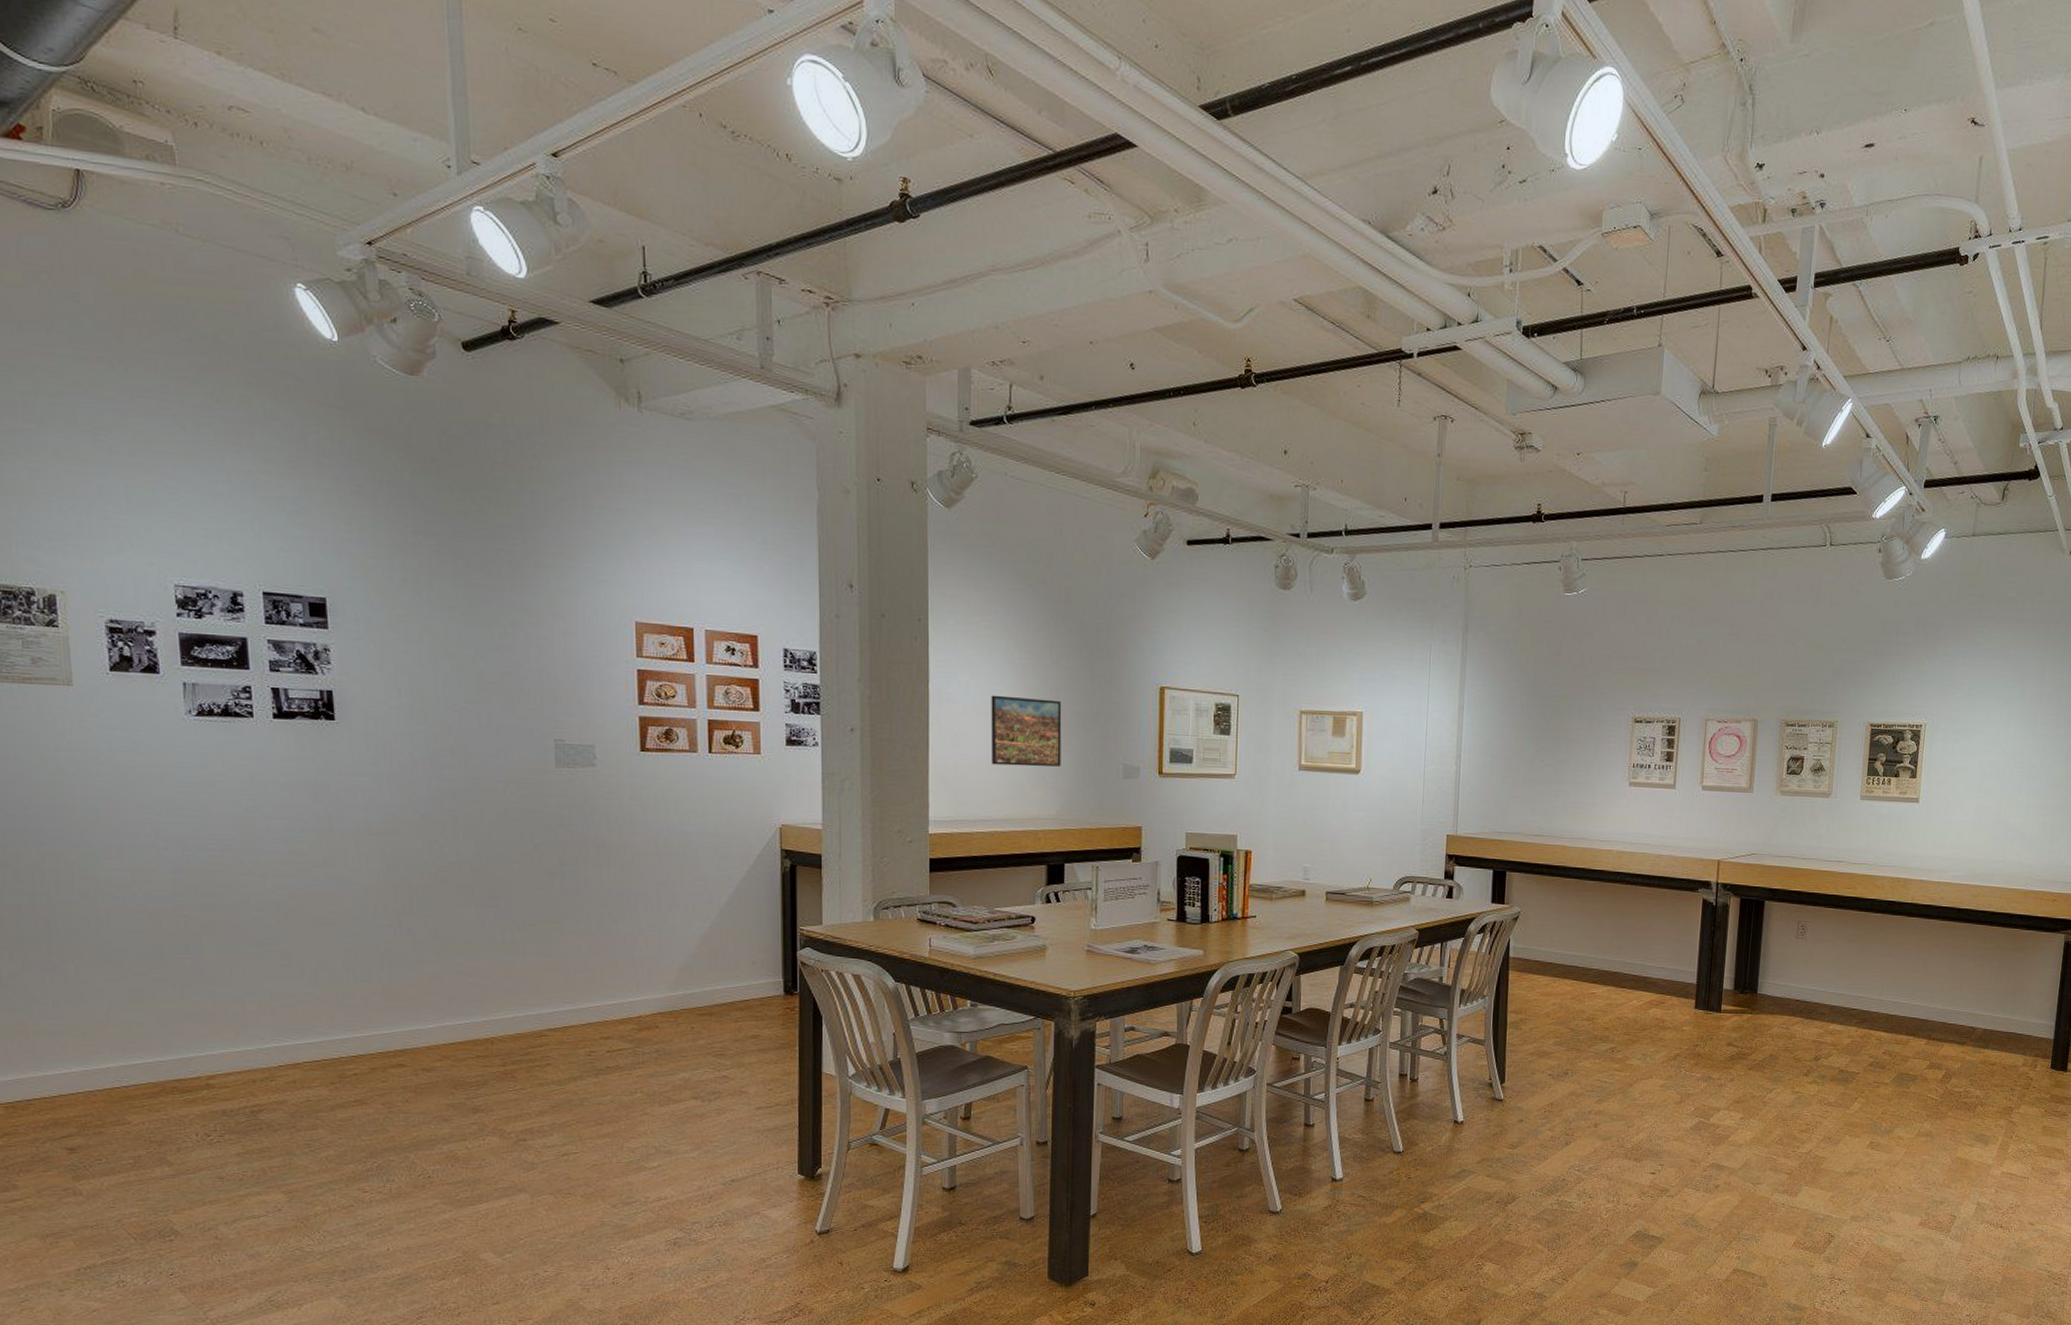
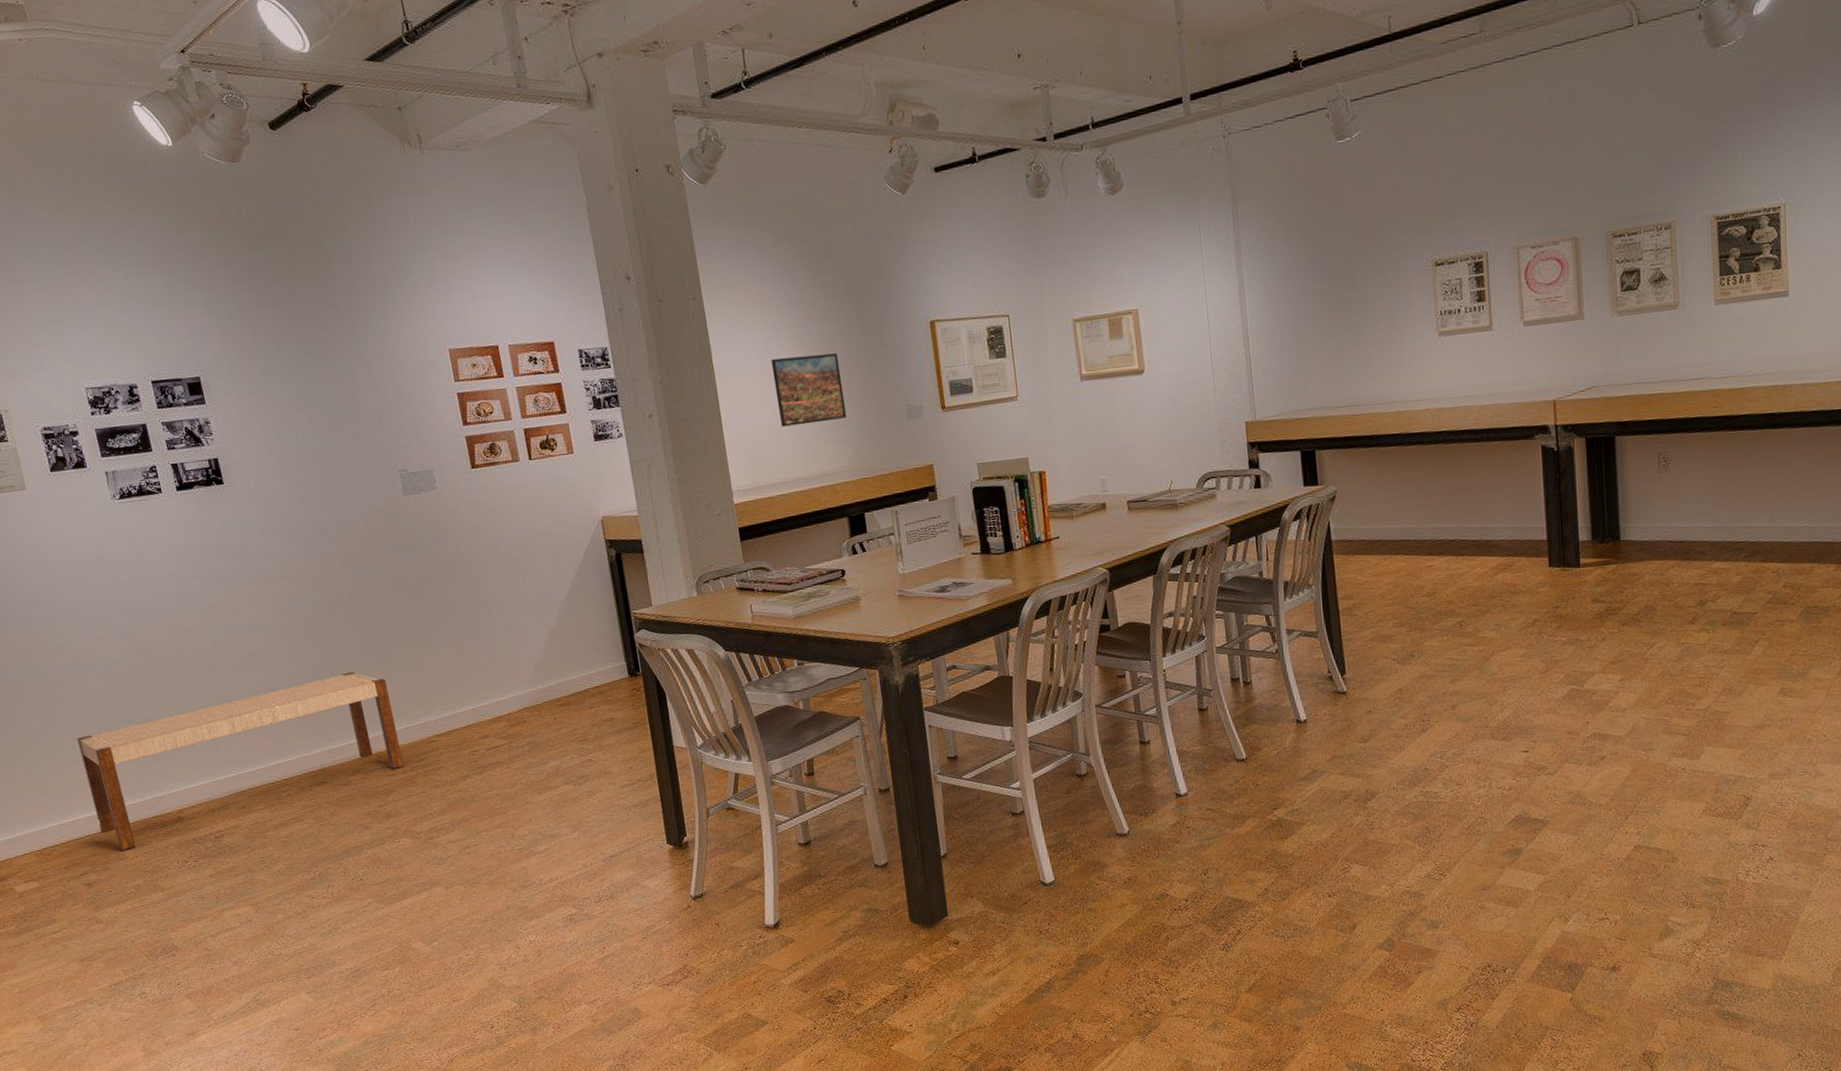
bench: none [87,947,504,1115] -> present [77,671,404,851]

